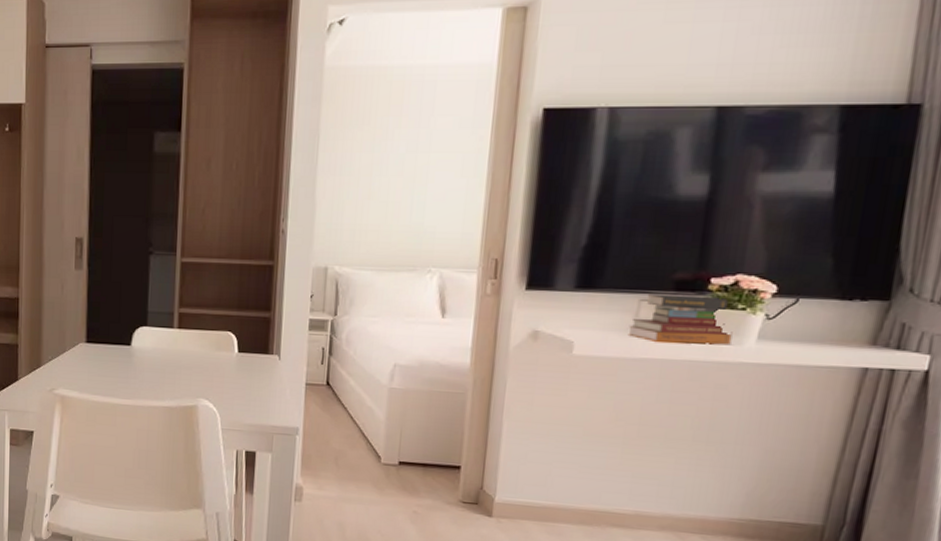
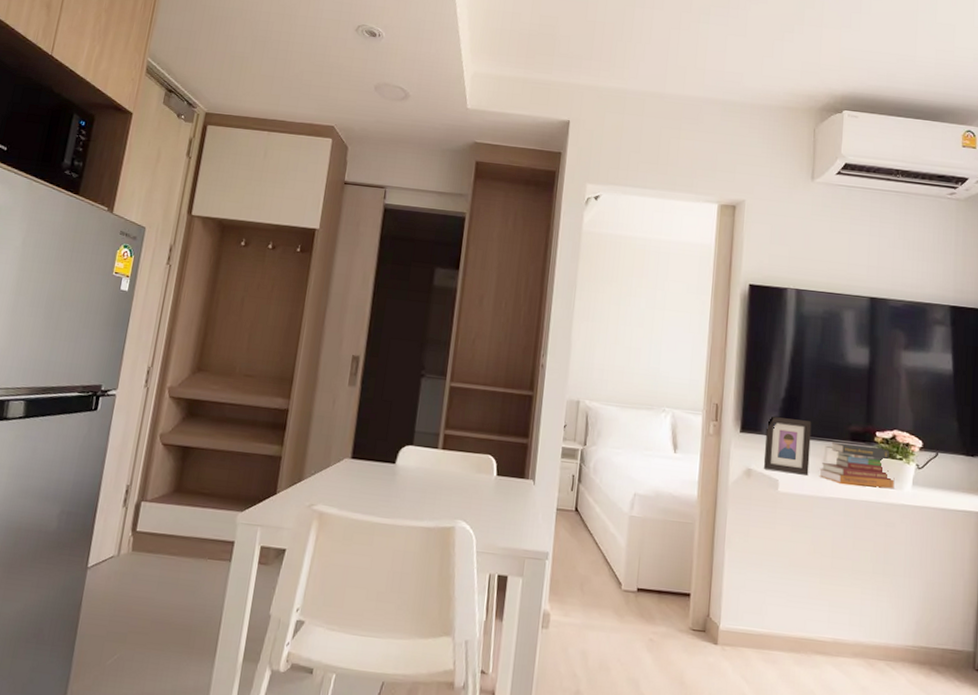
picture frame: none [555,269,622,335] -> present [764,417,812,476]

